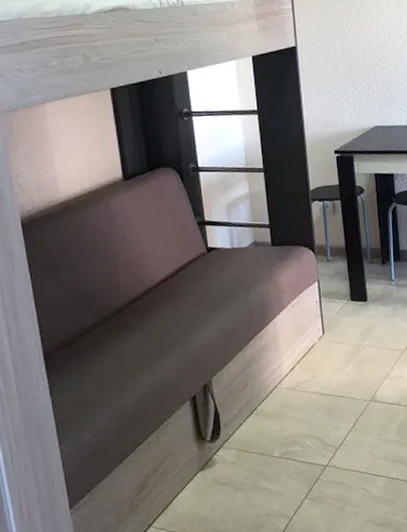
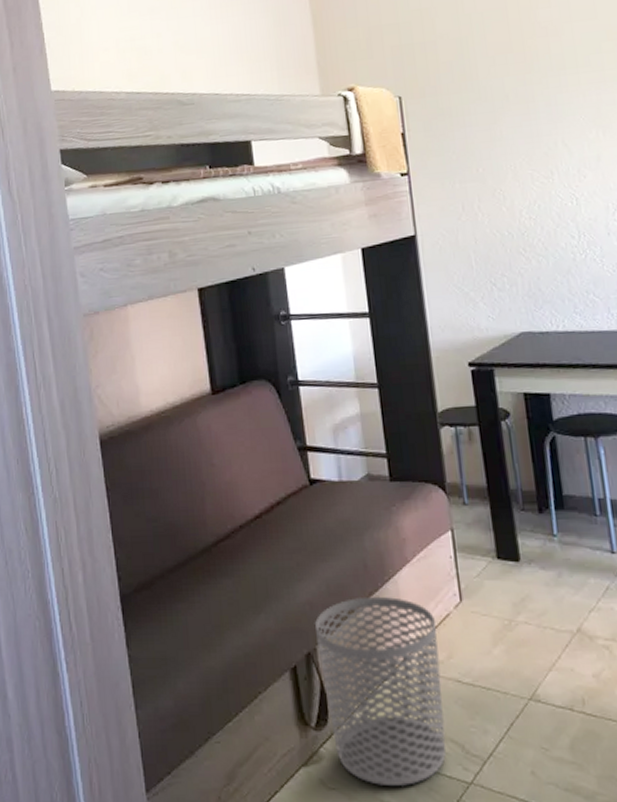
waste bin: none [211,335,310,477] -> present [315,596,446,786]

